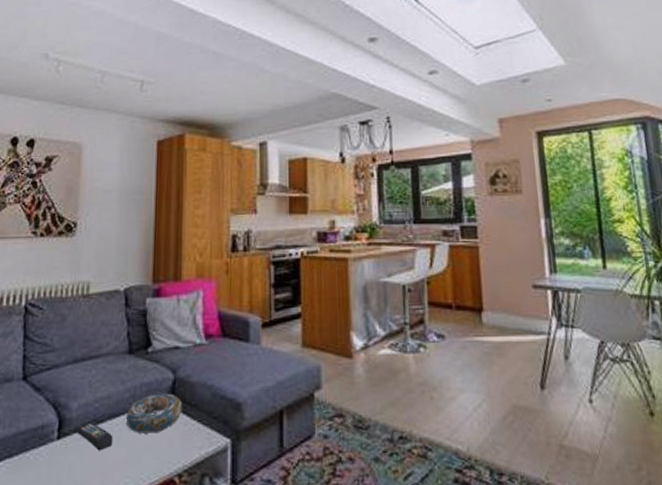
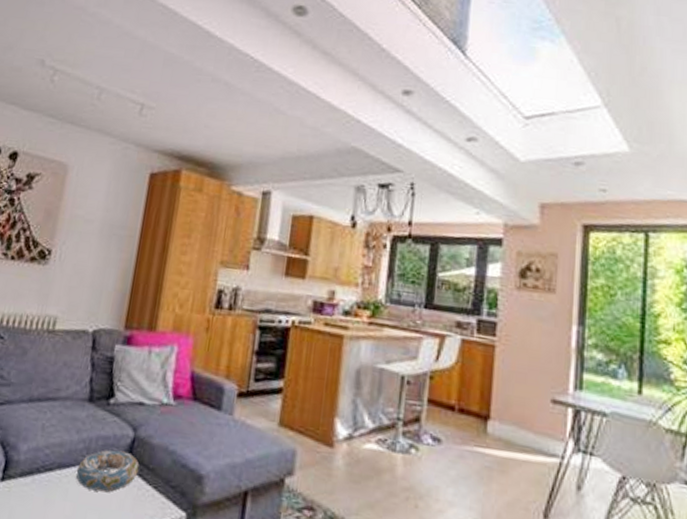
remote control: present [76,422,113,451] -> none [22,468,60,502]

